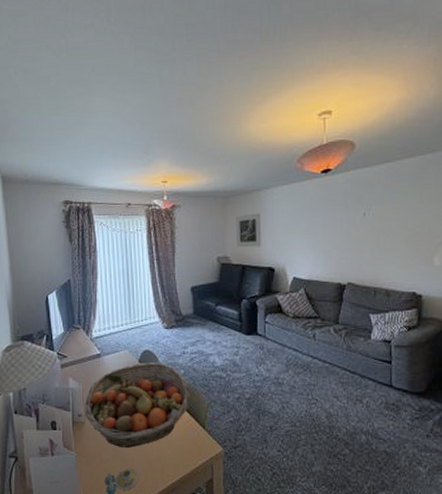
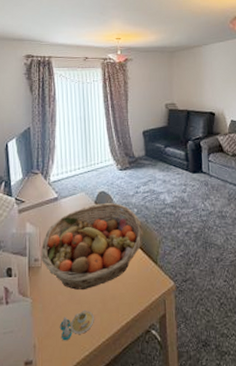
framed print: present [235,213,262,248] -> none [180,65,204,95]

